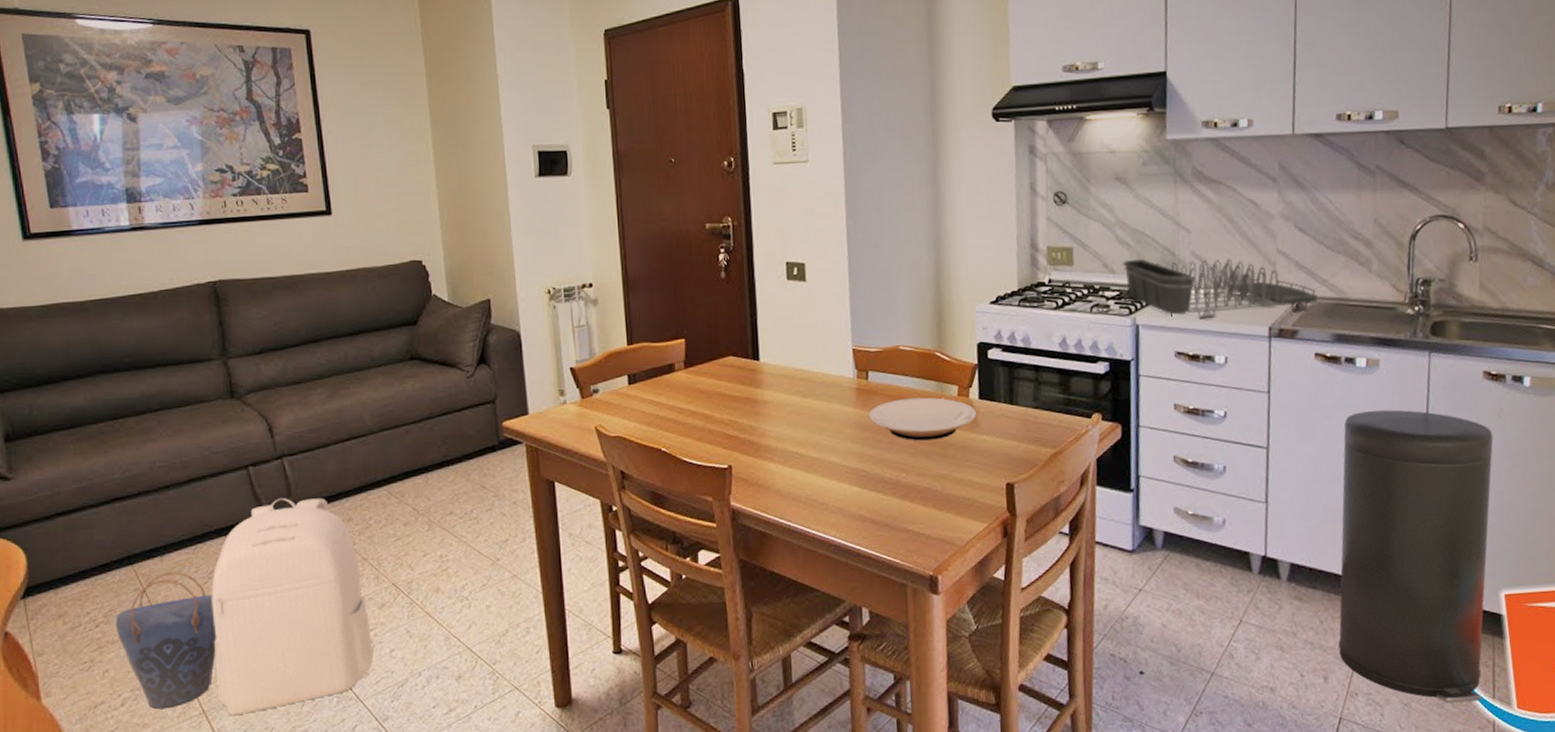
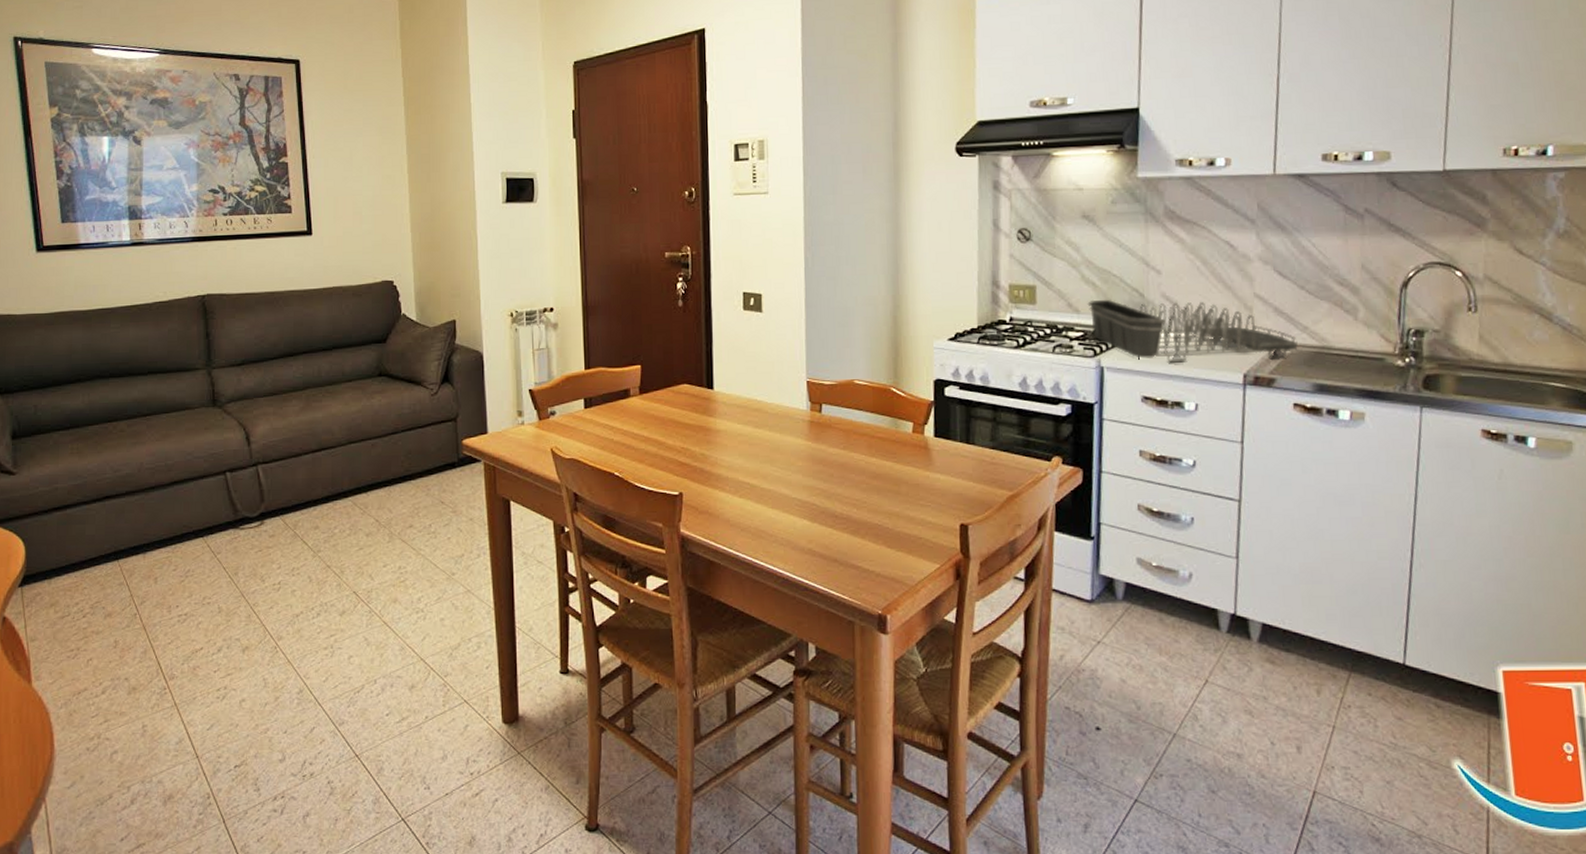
shopping bag: present [115,572,217,709] -> none [100,569,191,699]
backpack: present [211,498,373,716] -> none [187,504,333,711]
plate: present [868,397,976,441] -> none [821,432,931,477]
pedal bin: present [1338,410,1493,704] -> none [1314,466,1492,785]

